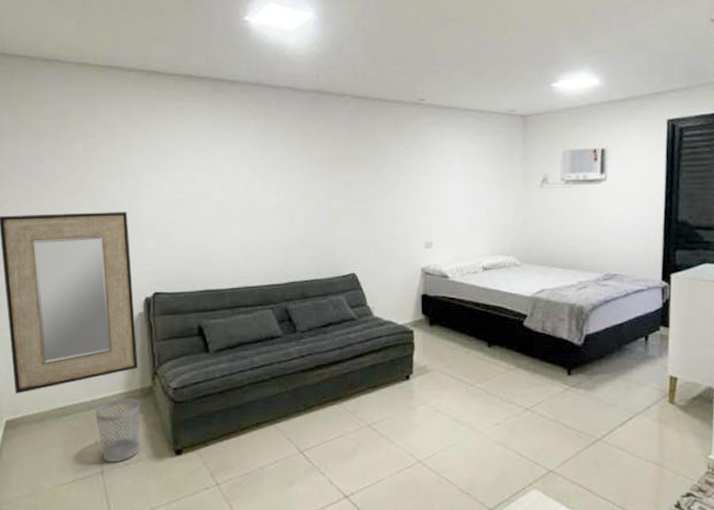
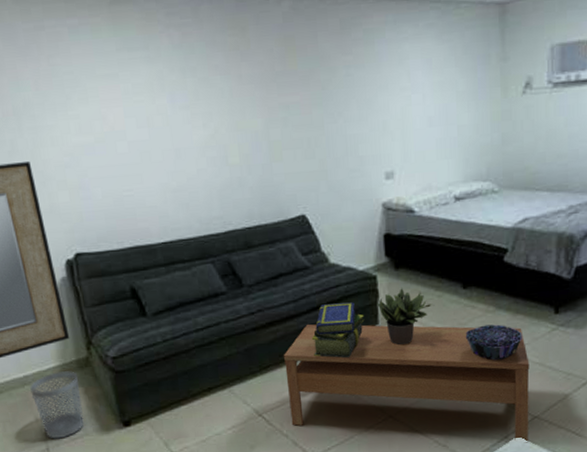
coffee table: none [326,370,545,496] -> present [283,324,530,443]
stack of books: none [353,352,401,404] -> present [311,302,365,359]
potted plant: none [412,343,463,395] -> present [377,288,435,346]
decorative bowl: none [489,381,539,415] -> present [465,324,522,361]

